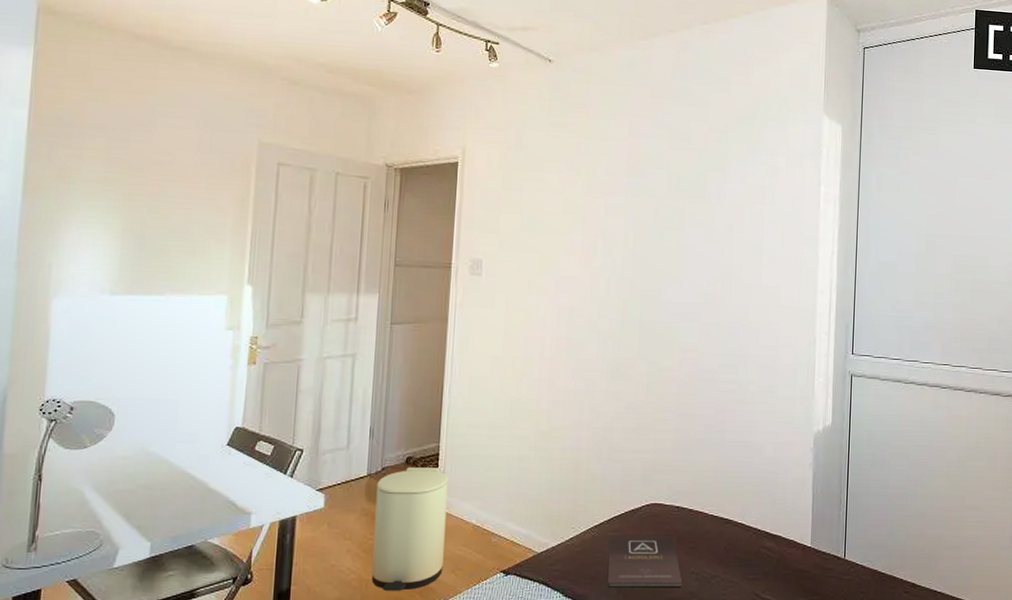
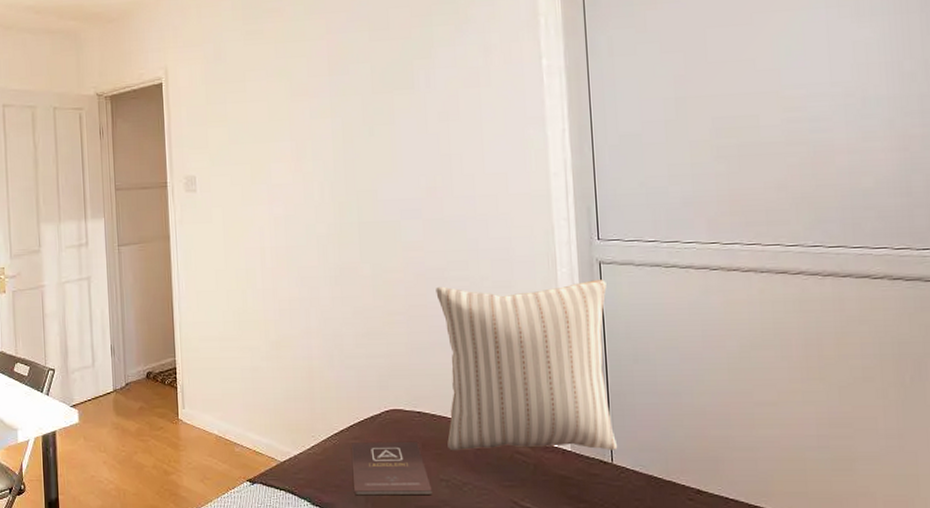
pedal bin: present [371,467,449,591] -> none [123,381,192,500]
pillow: none [701,387,855,547] -> present [436,280,618,451]

